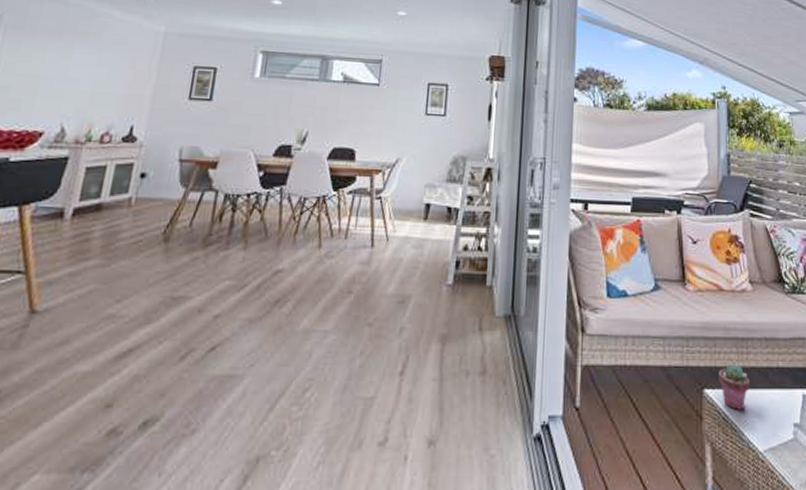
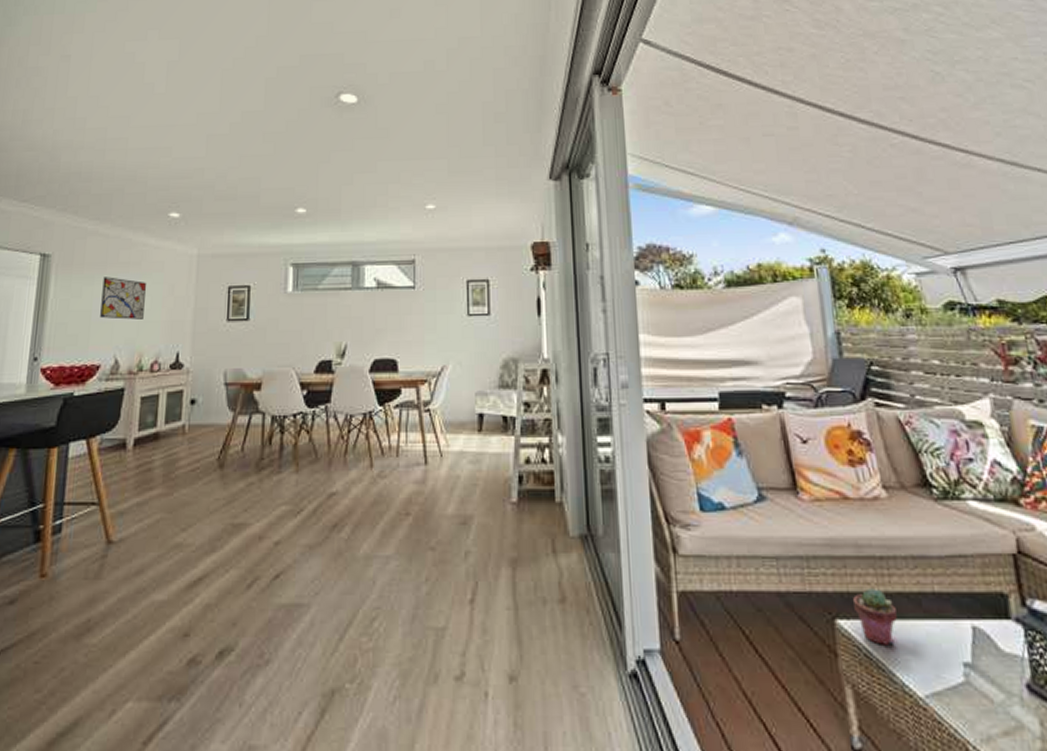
wall art: none [49,44,107,90] -> present [100,277,147,320]

